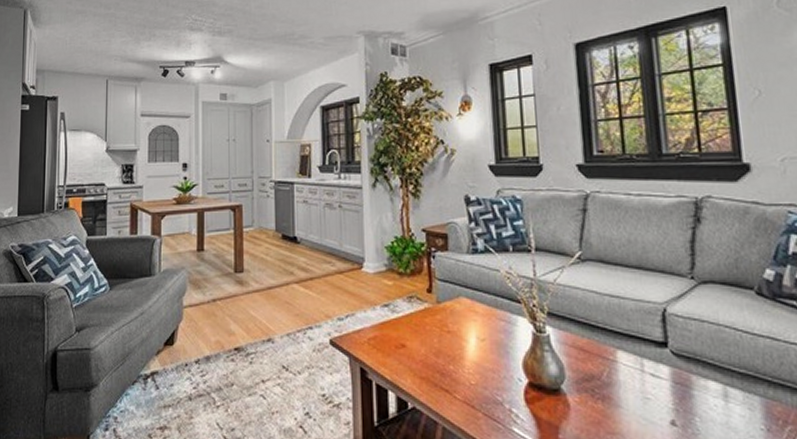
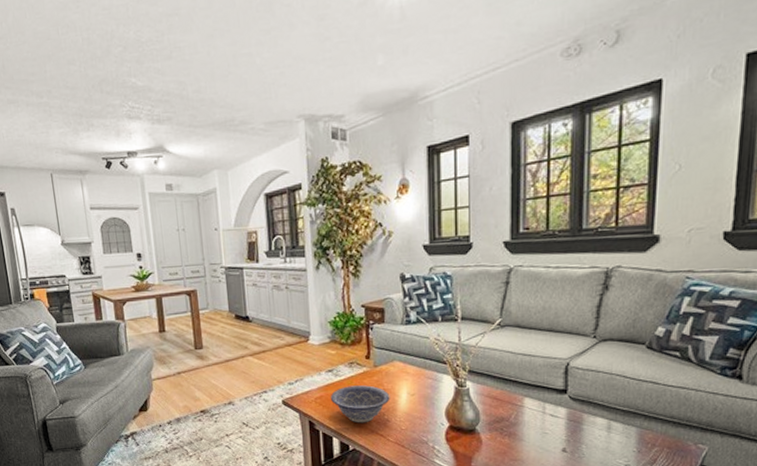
decorative bowl: none [385,325,457,374] -> present [330,385,390,423]

